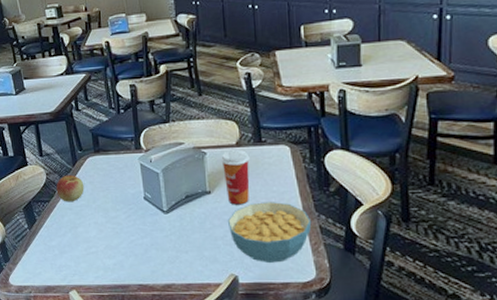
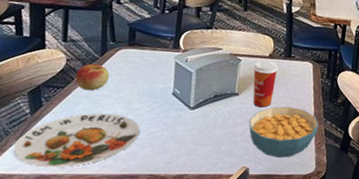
plate: none [22,224,122,279] -> present [12,113,141,168]

